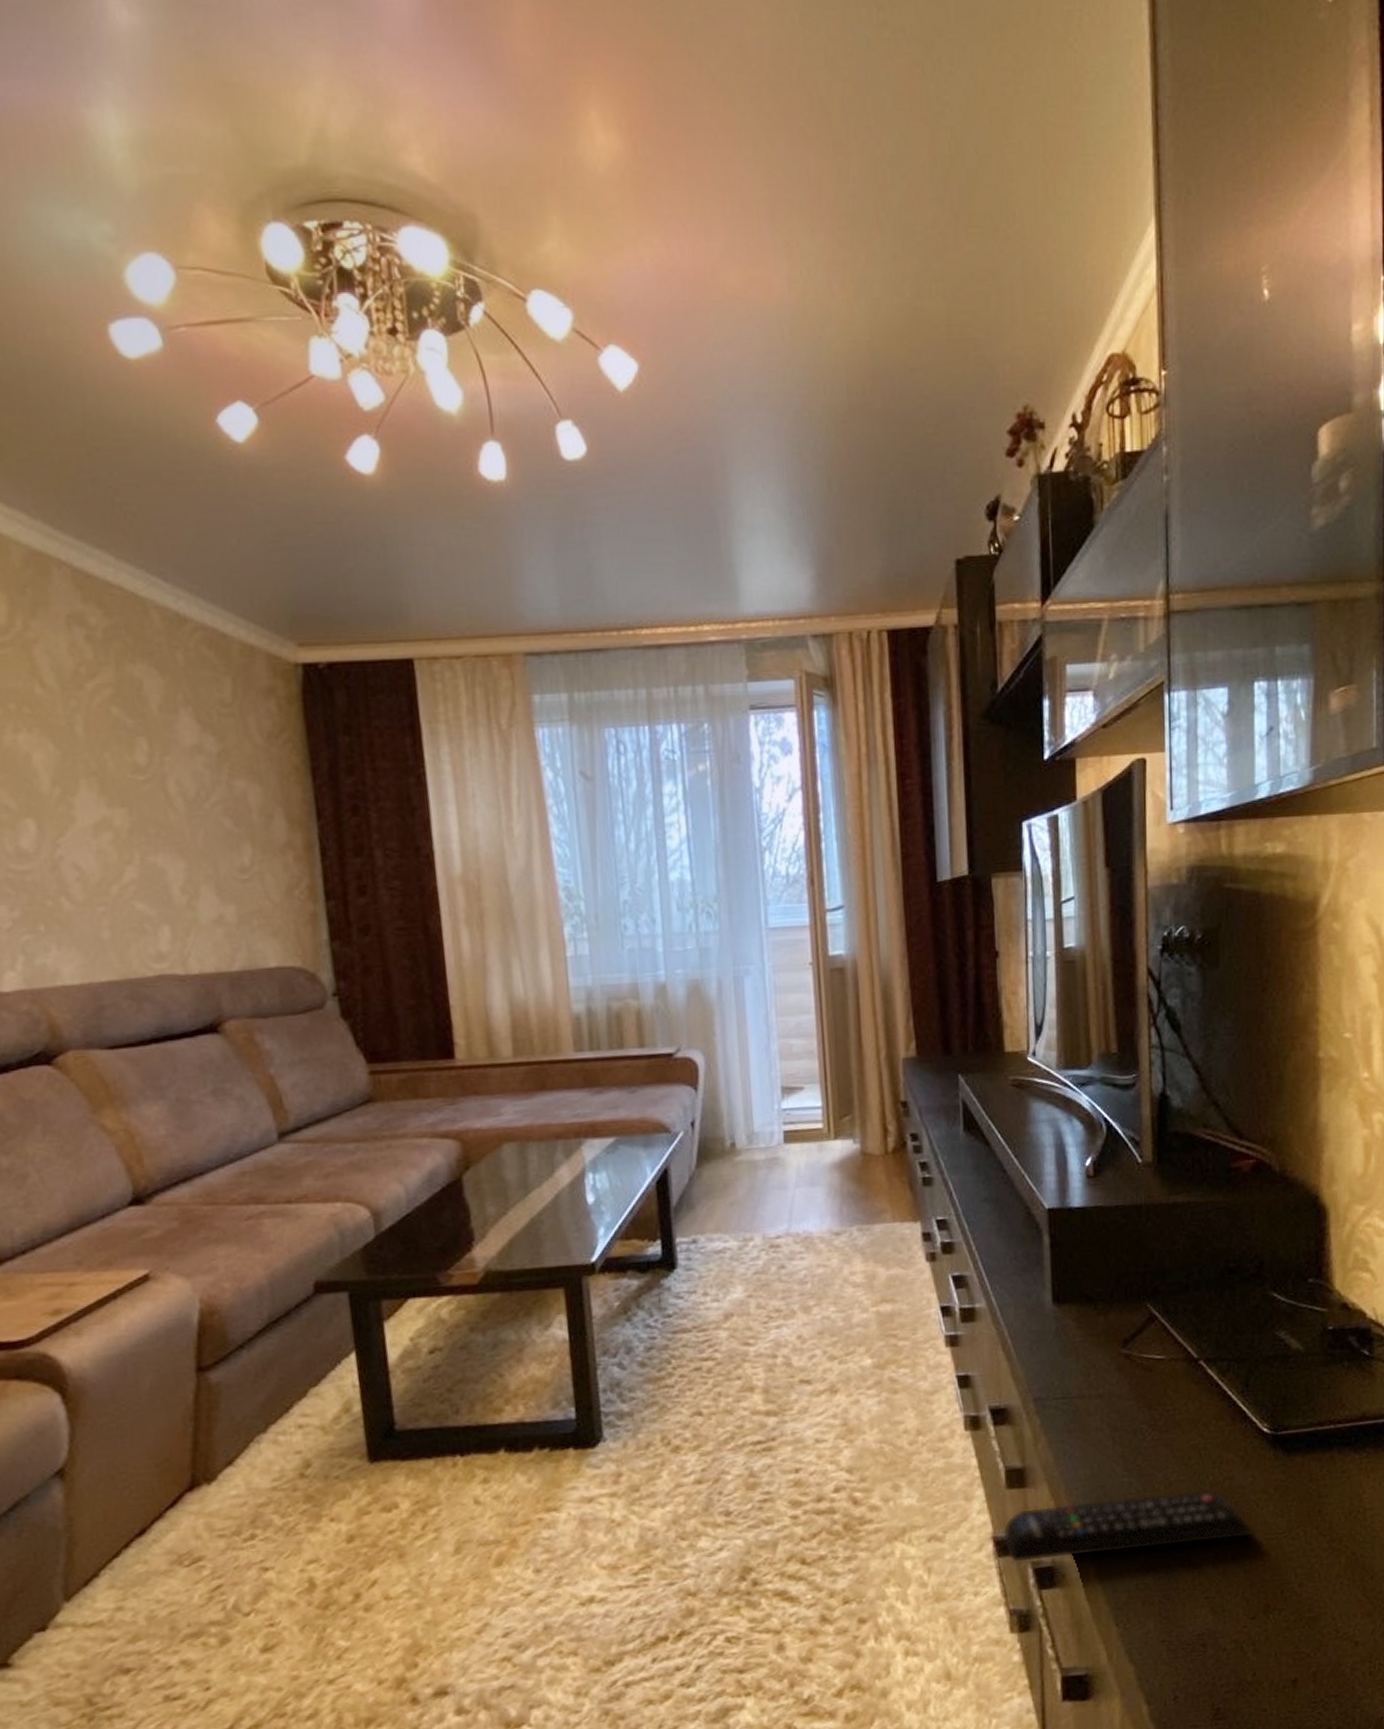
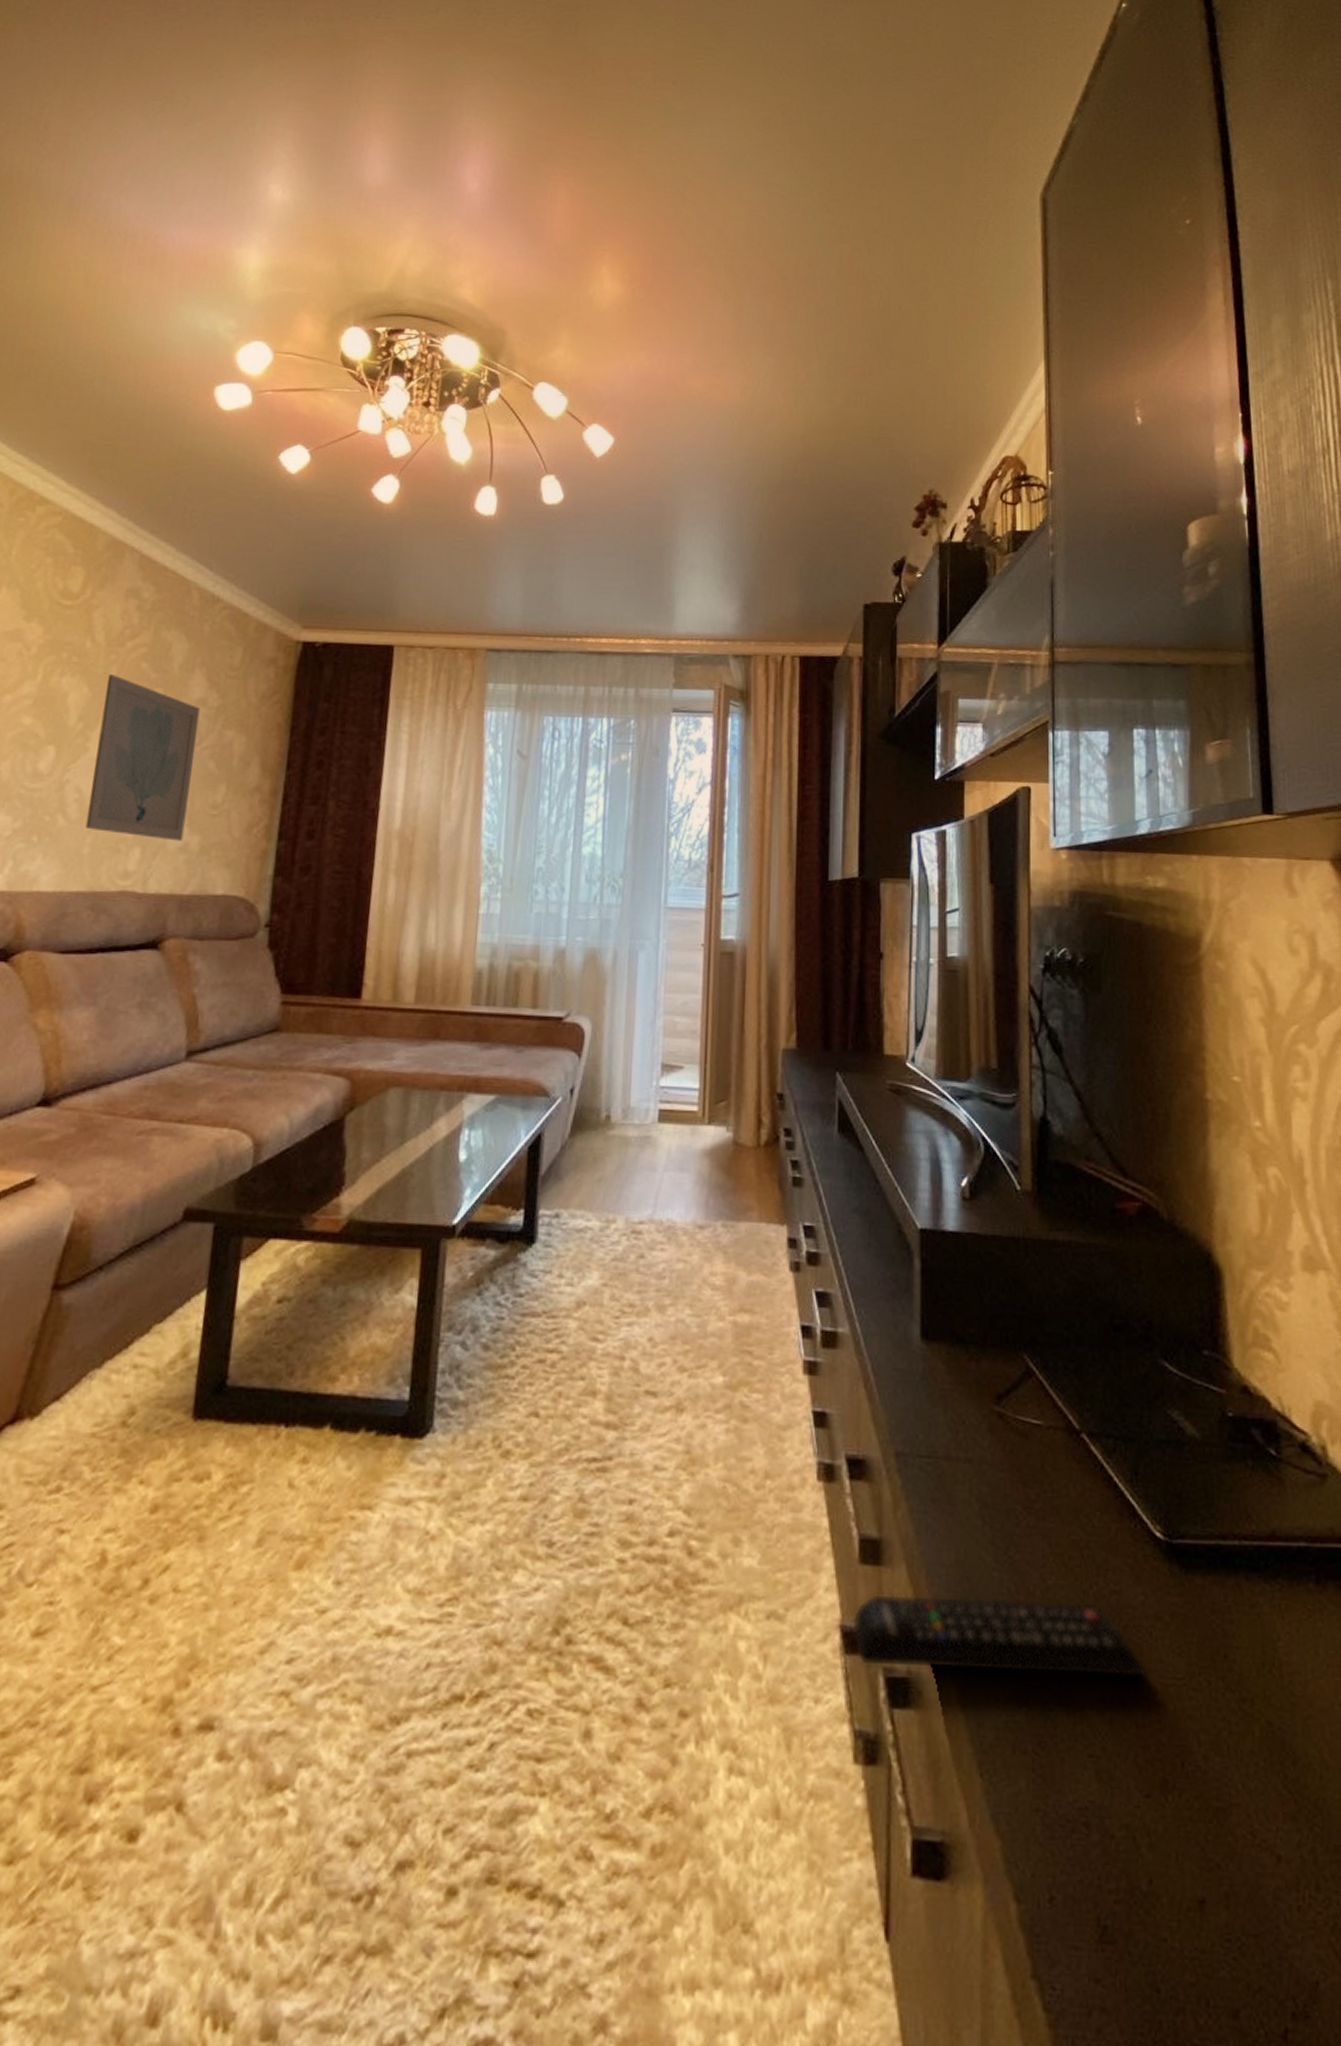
wall art: none [74,725,216,914] -> present [85,674,201,841]

